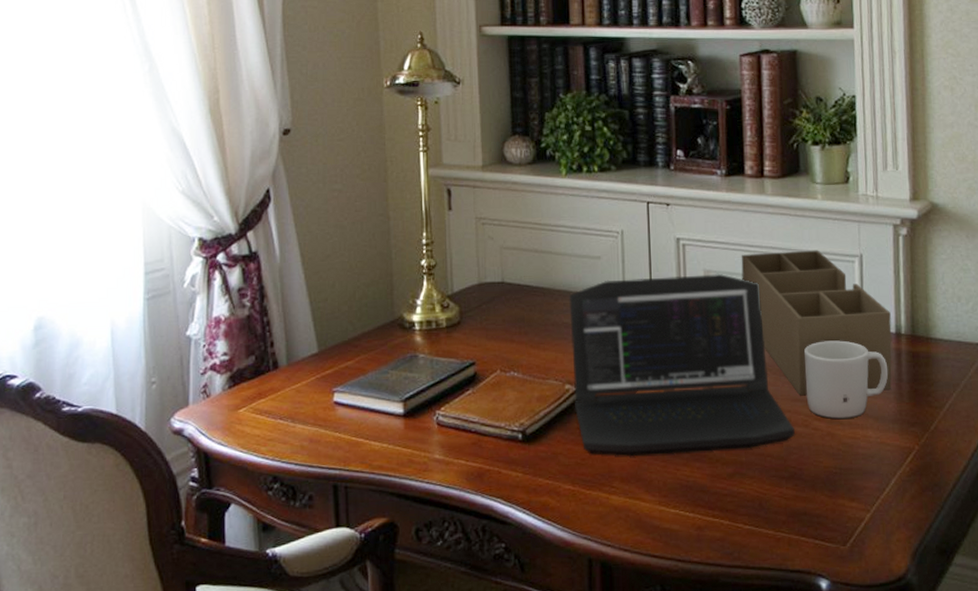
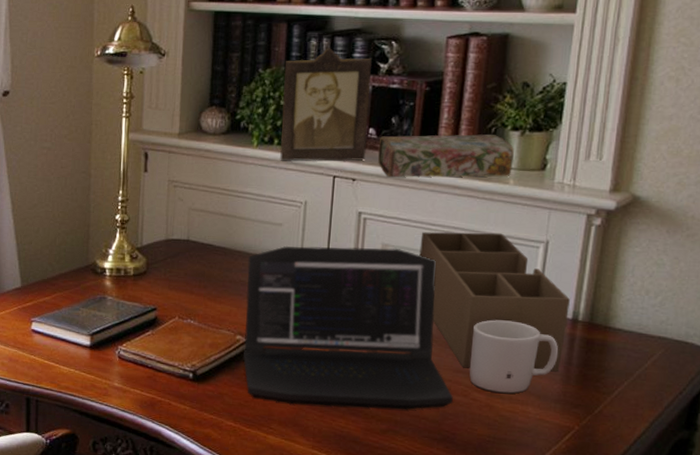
photo frame: none [585,70,676,188] -> present [280,48,372,161]
decorative box: none [688,149,818,199] -> present [377,134,514,178]

